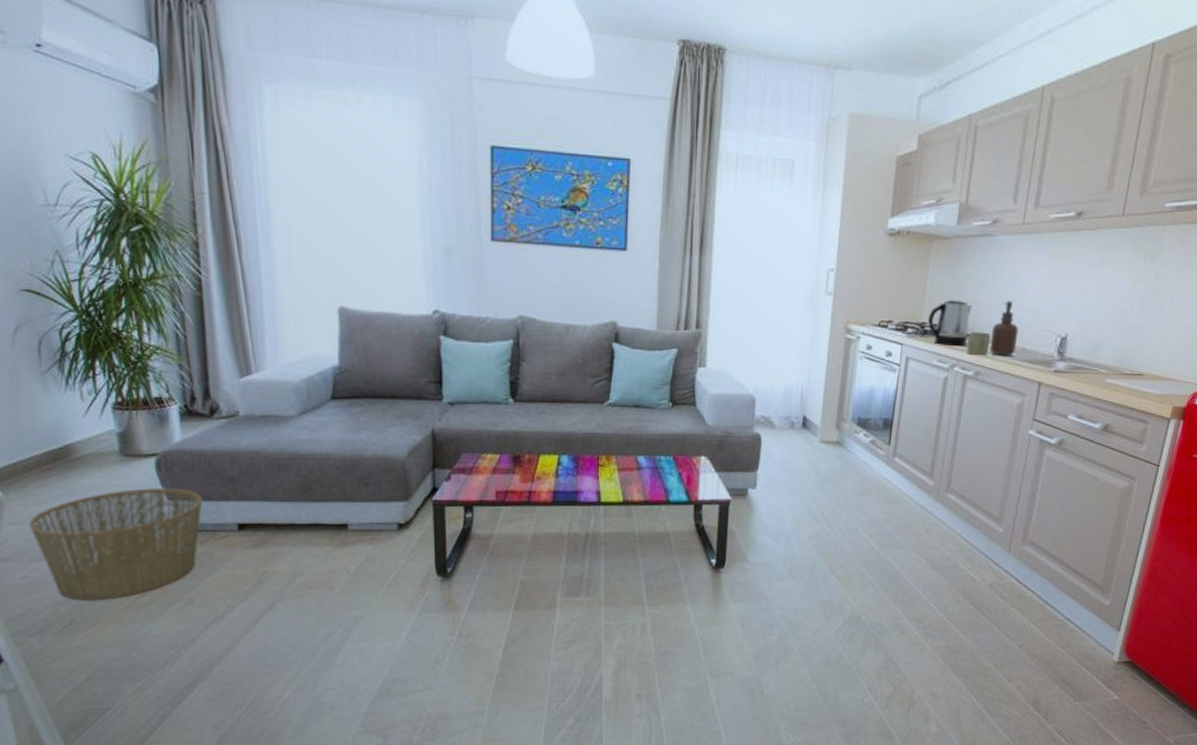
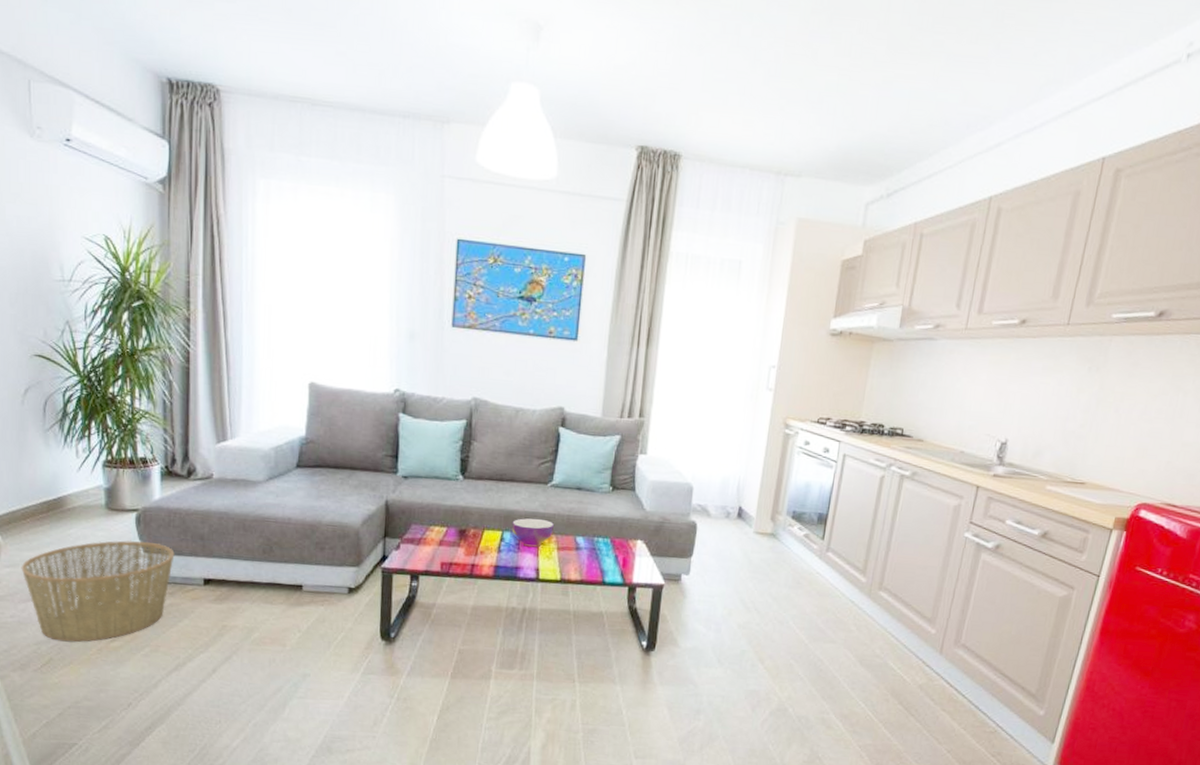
bowl: none [569,439,613,470] -> present [512,518,554,548]
kettle: present [928,299,973,346] -> none [866,400,912,446]
mug: present [967,331,991,355] -> none [904,432,929,456]
soap dispenser: present [989,300,1019,356] -> none [927,403,958,458]

